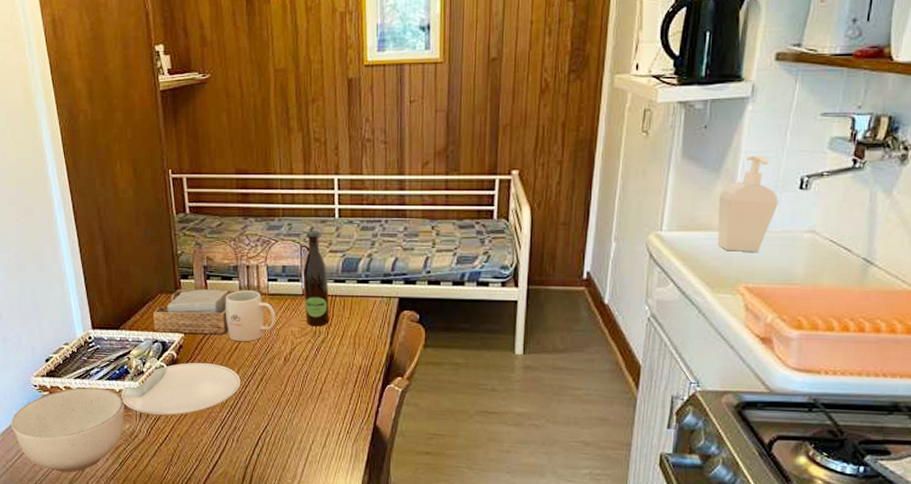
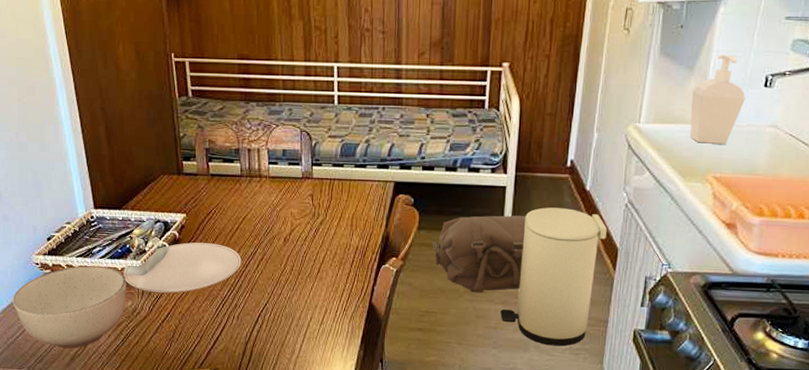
napkin holder: present [153,289,241,335] -> none [156,170,243,215]
mug: present [225,290,276,342] -> none [226,173,276,223]
bottle: present [303,230,330,327] -> none [302,115,329,209]
duffel bag: none [439,331,540,414] -> present [432,215,526,293]
pedal bin: none [513,322,628,471] -> present [500,207,607,346]

